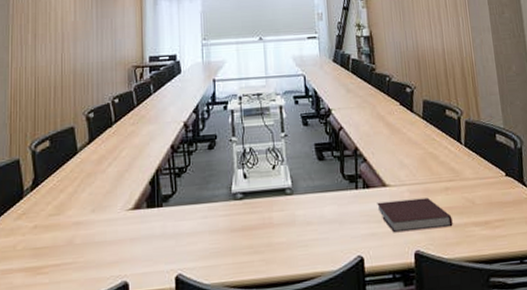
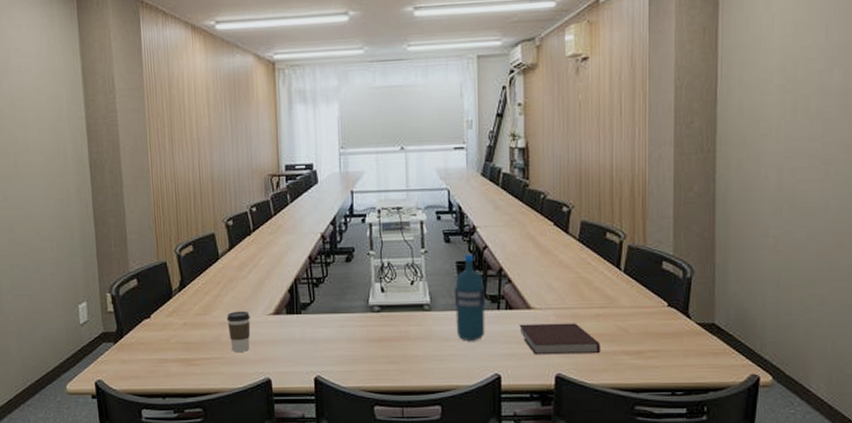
coffee cup: none [82,207,108,254] -> present [226,311,251,352]
water bottle: none [314,135,346,224] -> present [454,254,486,342]

